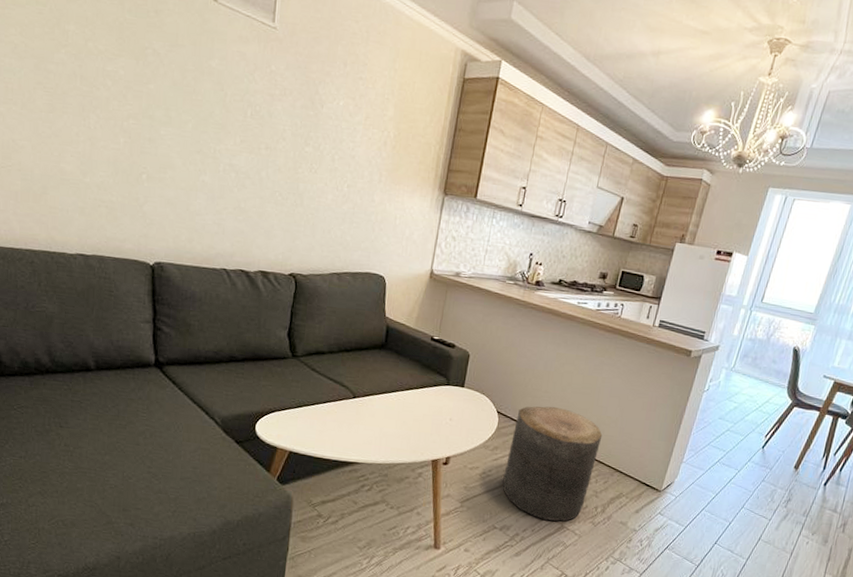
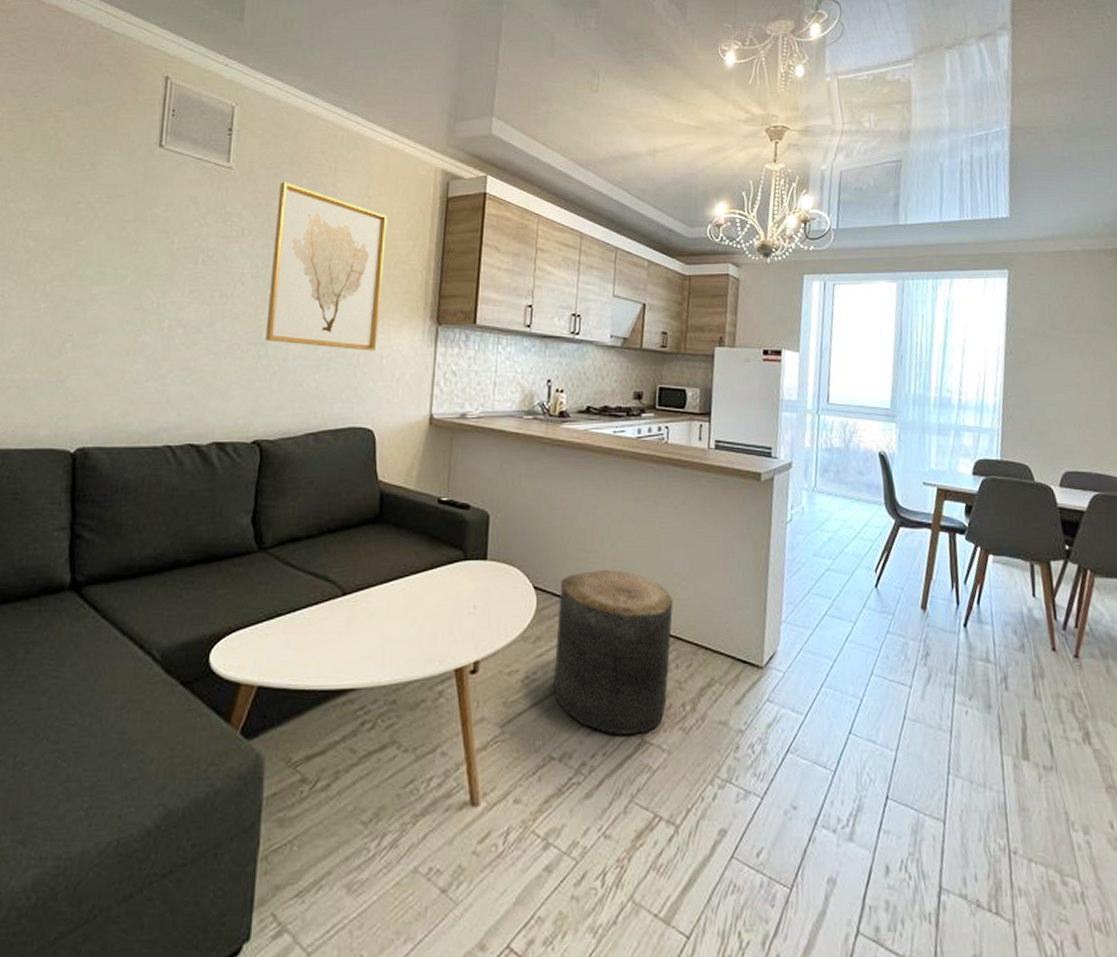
wall art: none [301,47,410,211] -> present [265,182,387,351]

